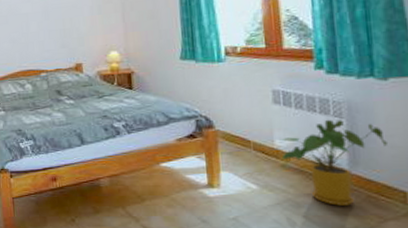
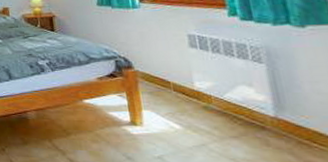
house plant: present [280,119,389,206] -> none [199,63,315,151]

